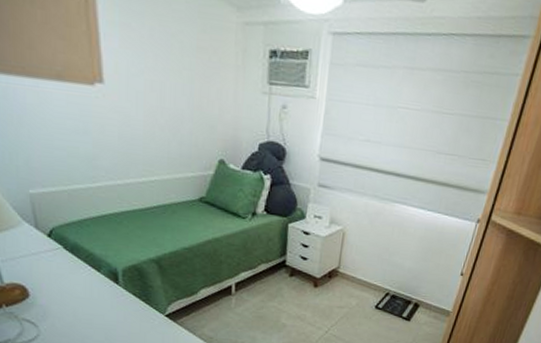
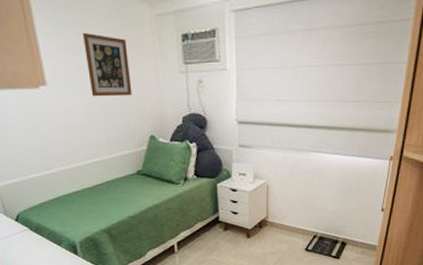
wall art: none [154,28,205,111] -> present [83,32,132,97]

